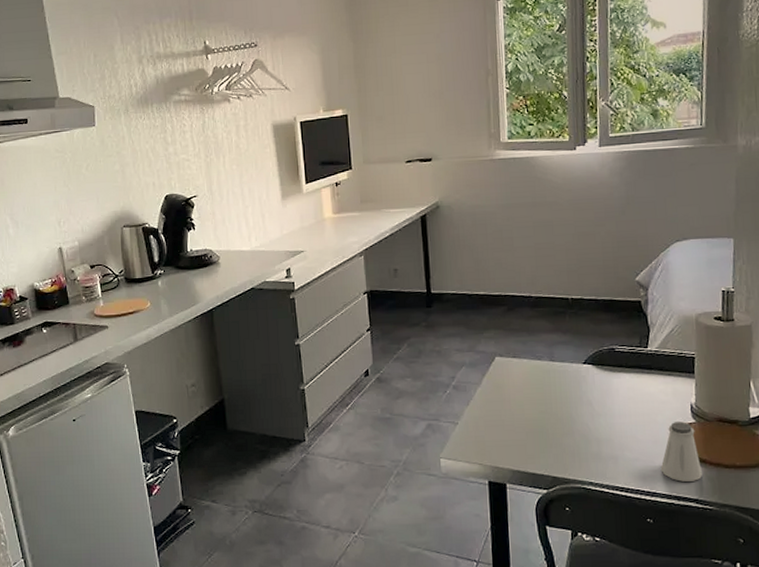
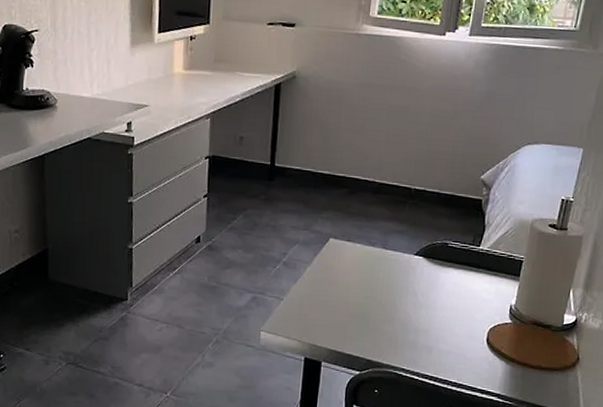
saltshaker: present [660,422,702,482] -> none [470,320,510,378]

